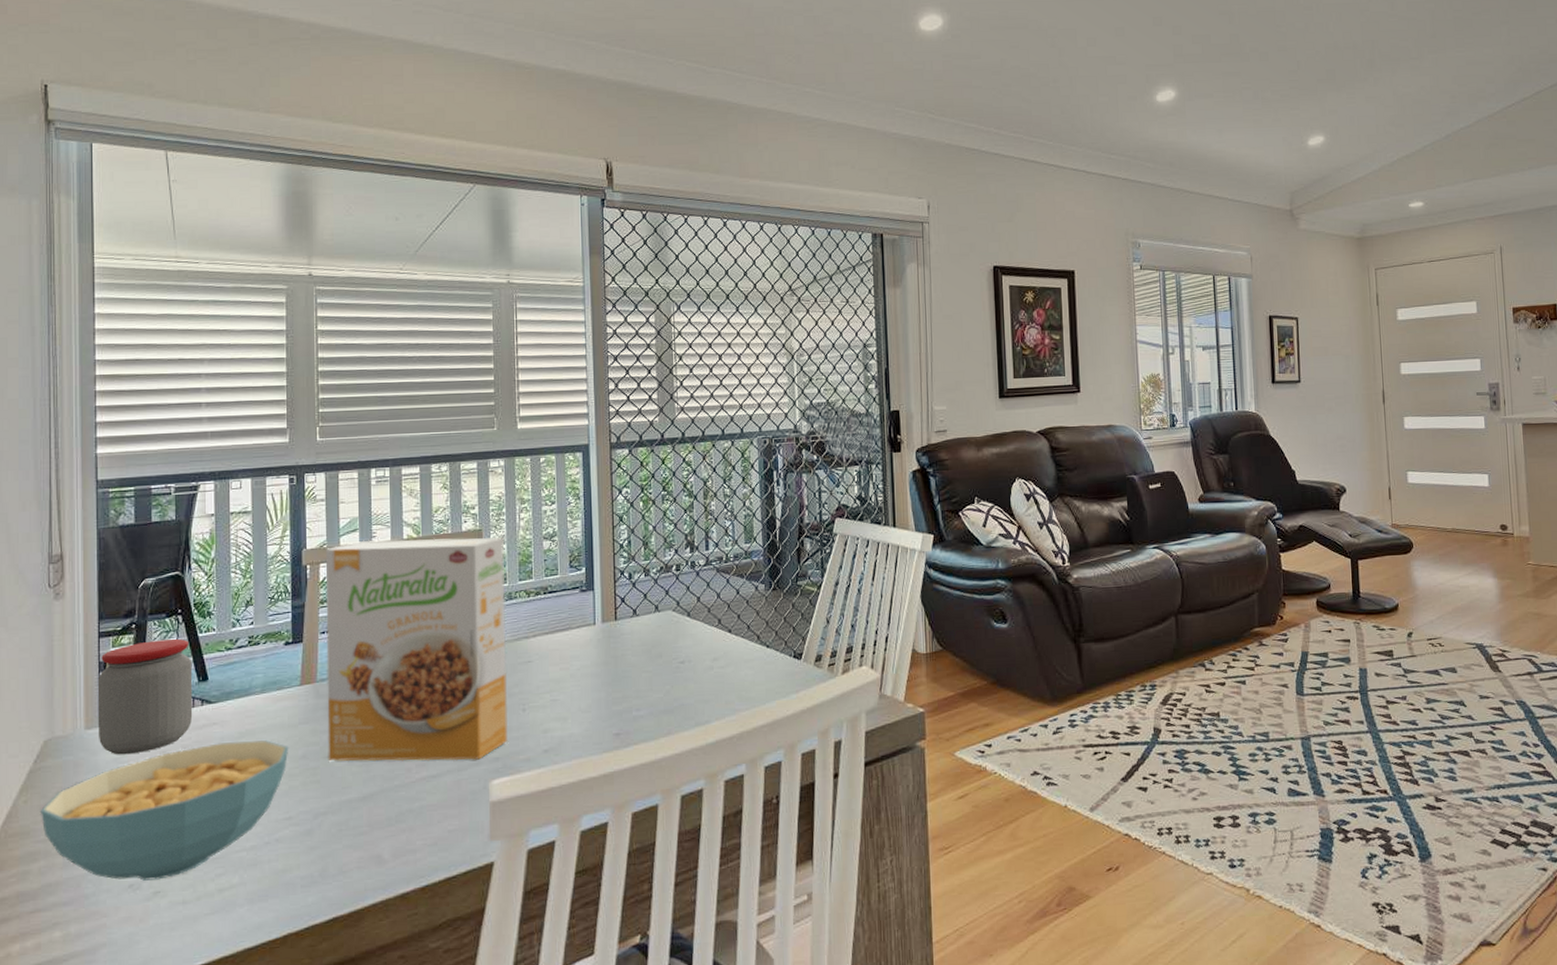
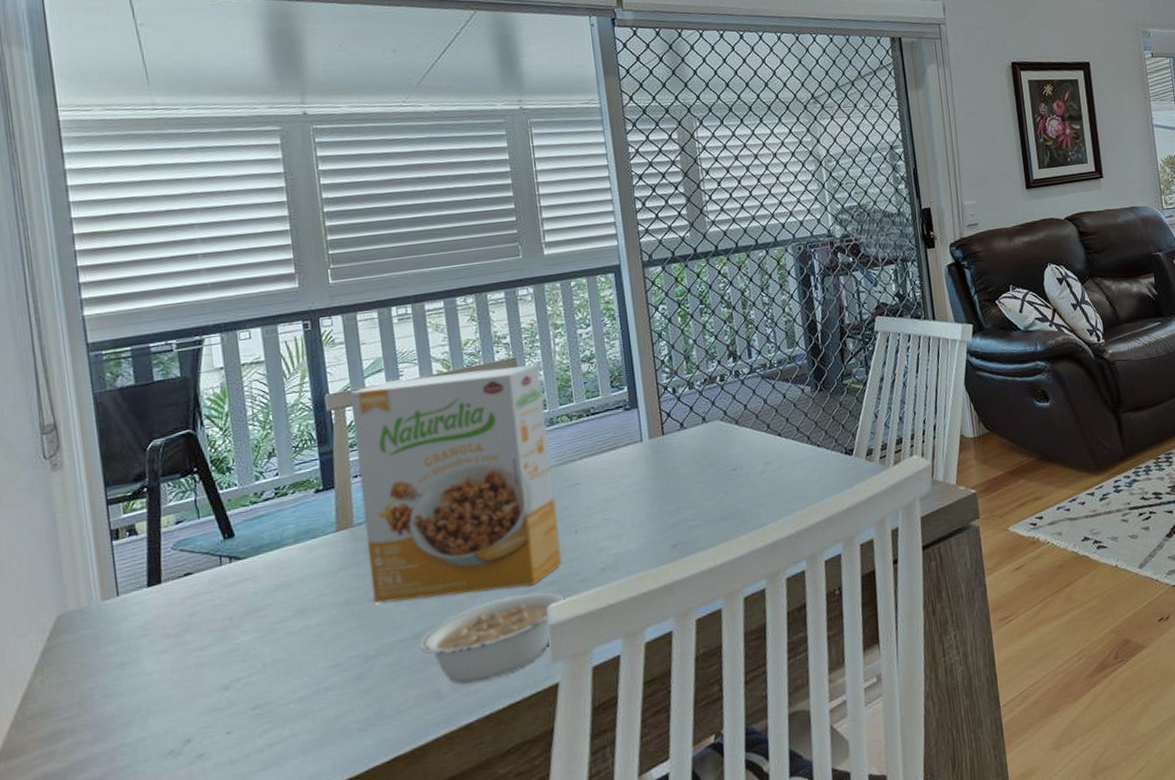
cereal bowl: present [41,740,289,881] -> none [61,590,331,749]
jar: present [97,638,193,755] -> none [110,497,221,623]
legume: none [366,767,507,853] -> present [419,592,565,685]

